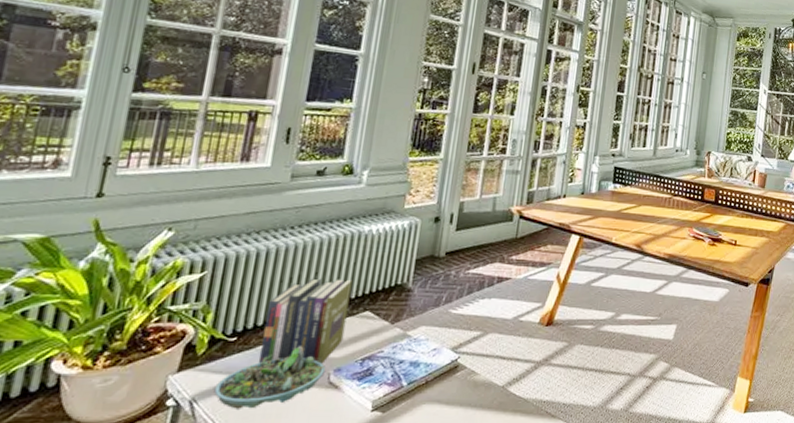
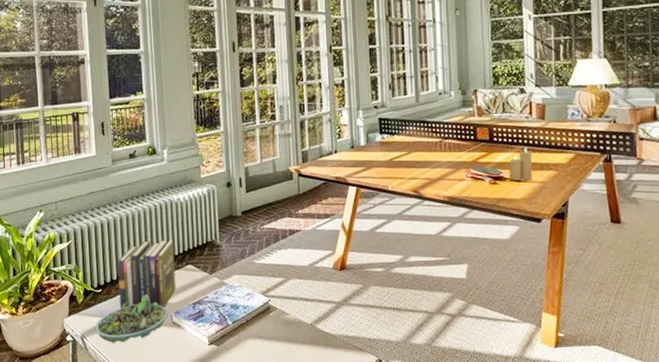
candle: none [727,212,750,245] -> present [509,147,533,181]

